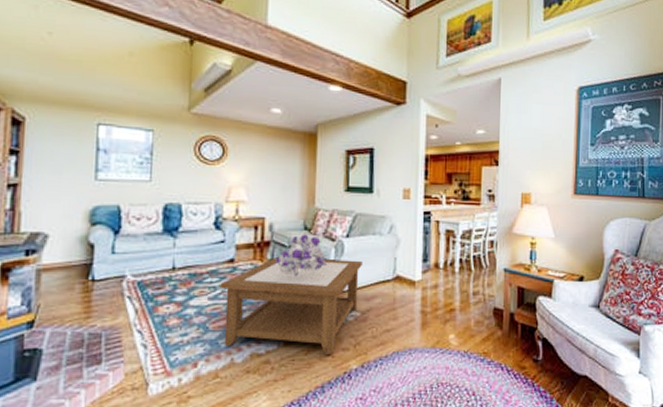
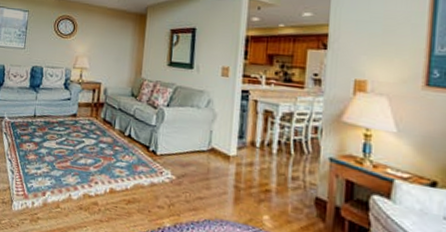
coffee table: present [220,256,362,356] -> none [65,116,180,210]
bouquet: present [275,234,328,276] -> none [107,99,149,135]

